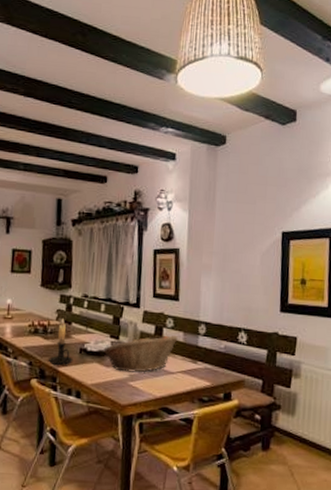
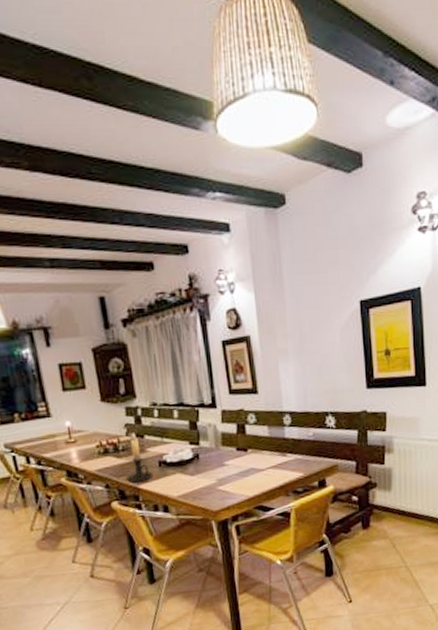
fruit basket: present [102,334,179,373] -> none [183,430,264,478]

